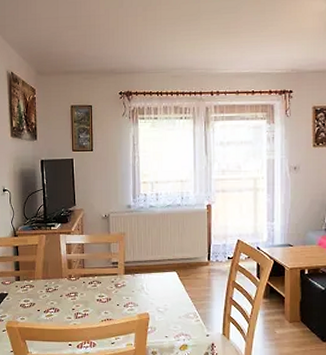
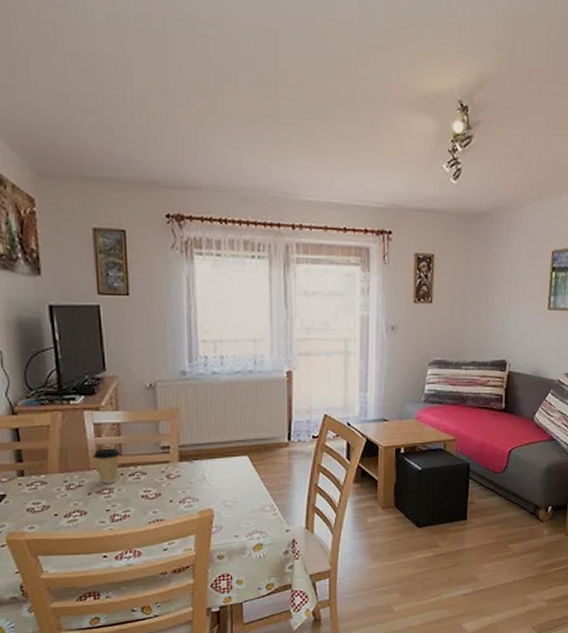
coffee cup: none [65,262,83,288] -> present [93,448,120,483]

